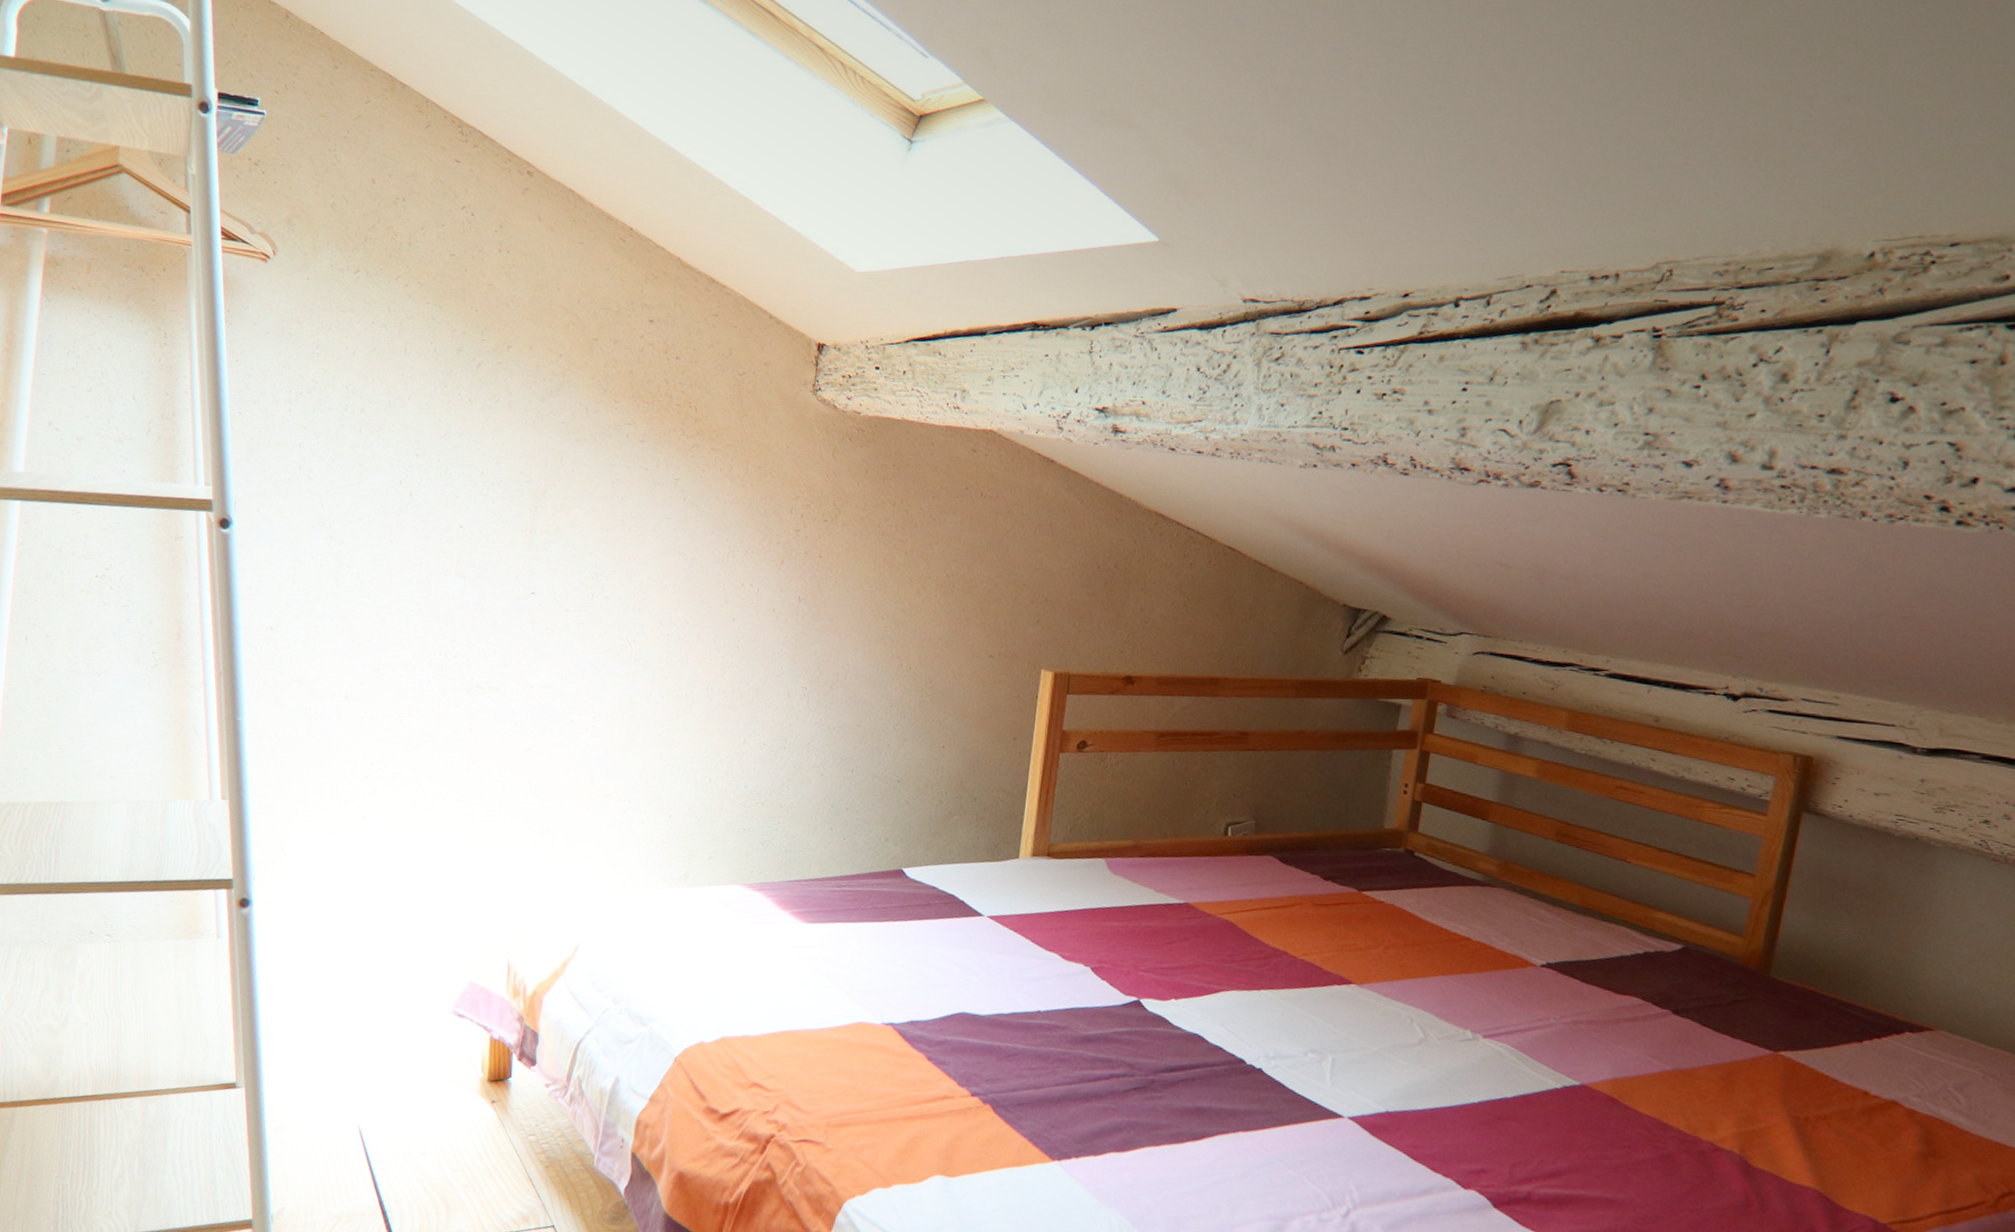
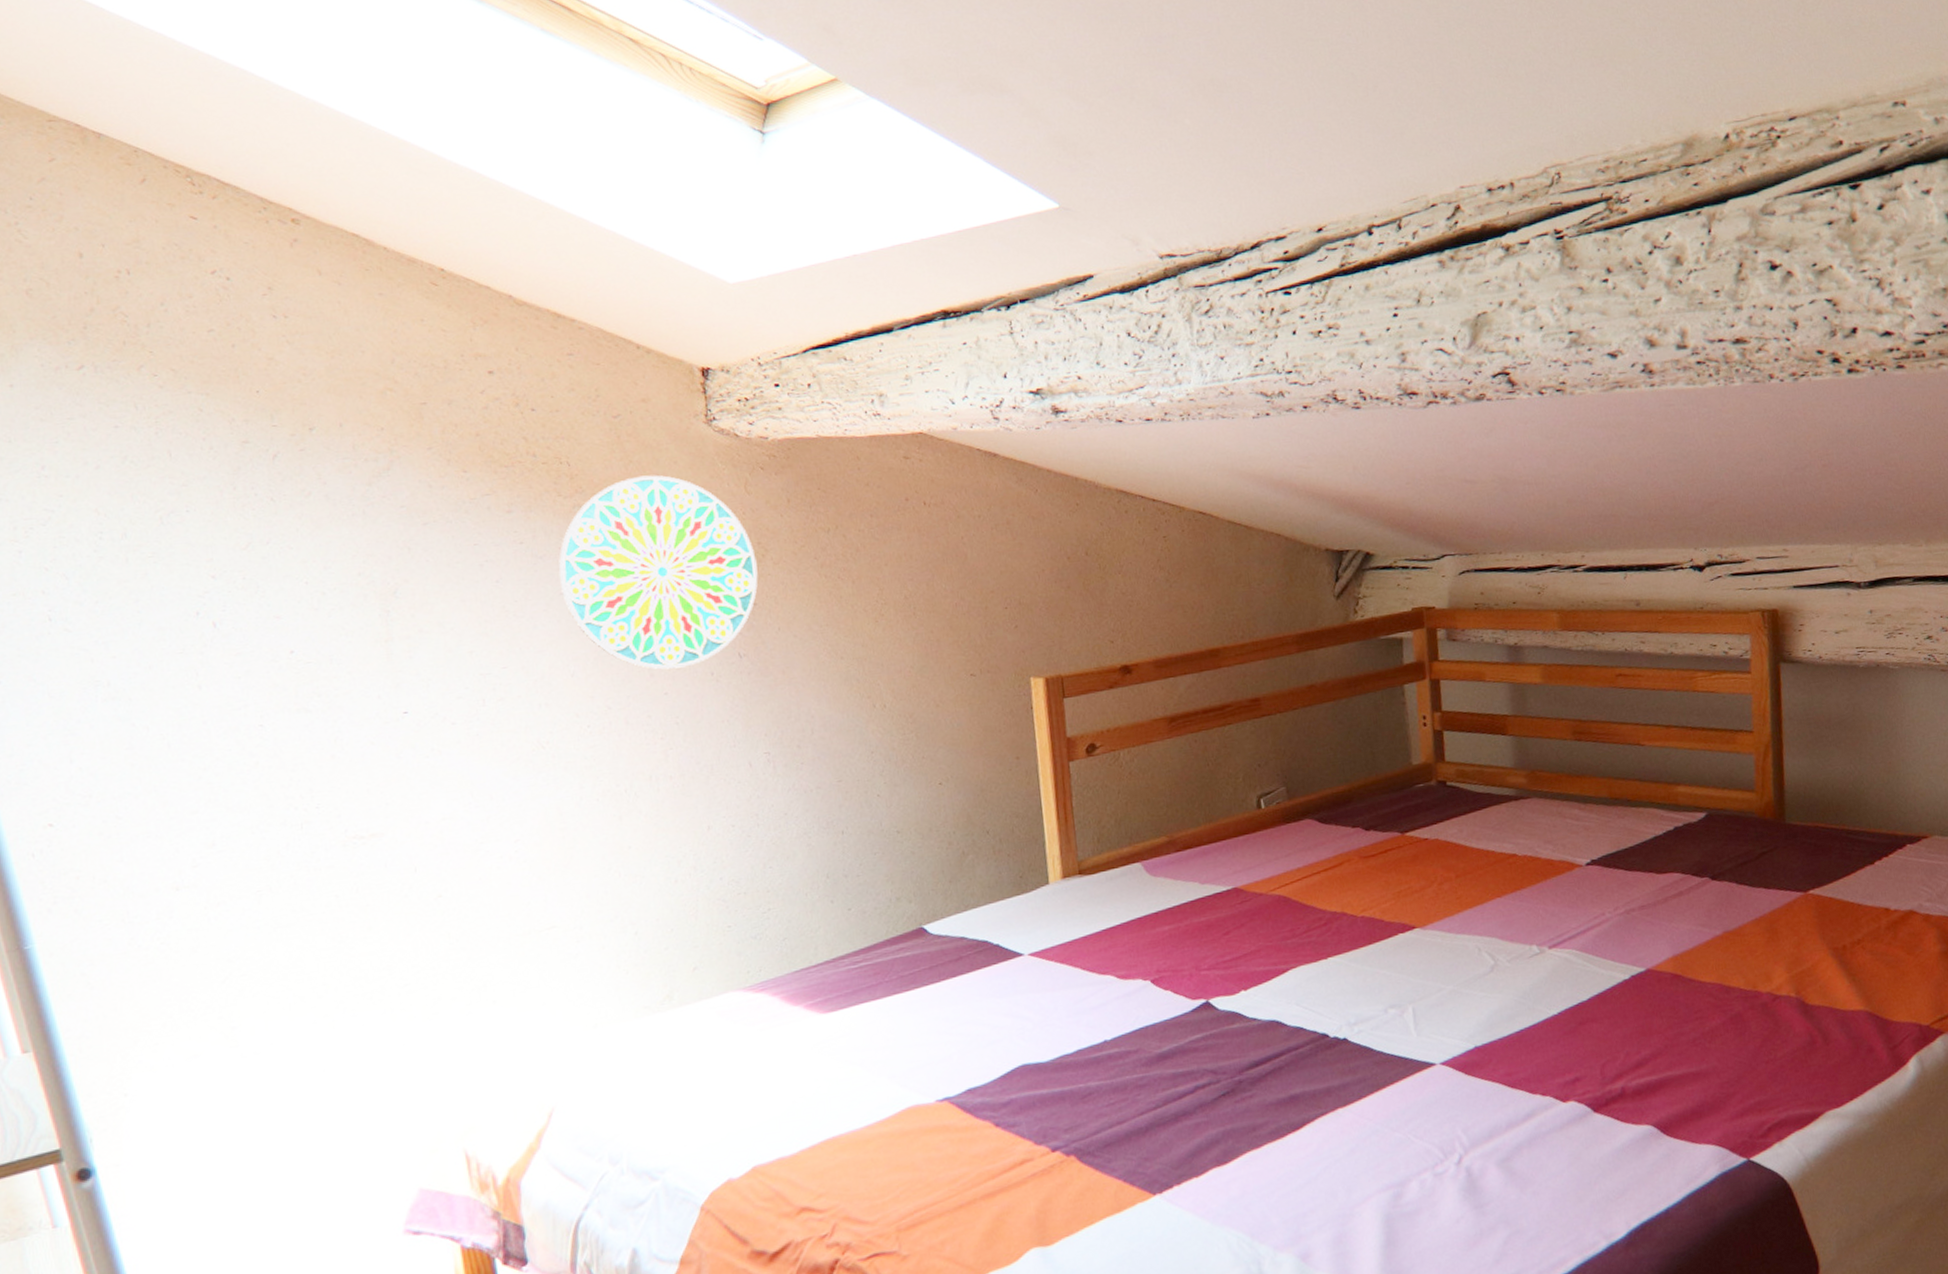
decorative plate: none [669,429,830,600] -> present [558,475,758,670]

